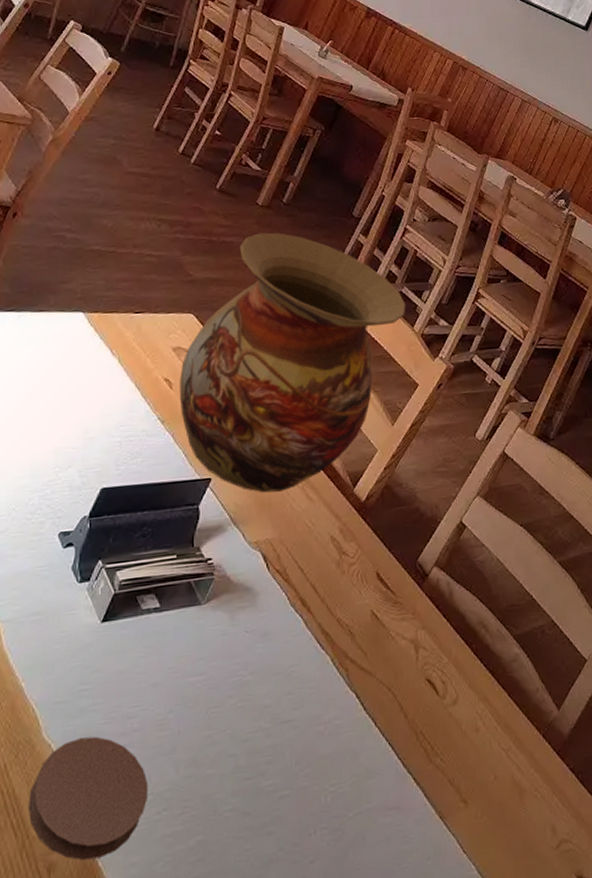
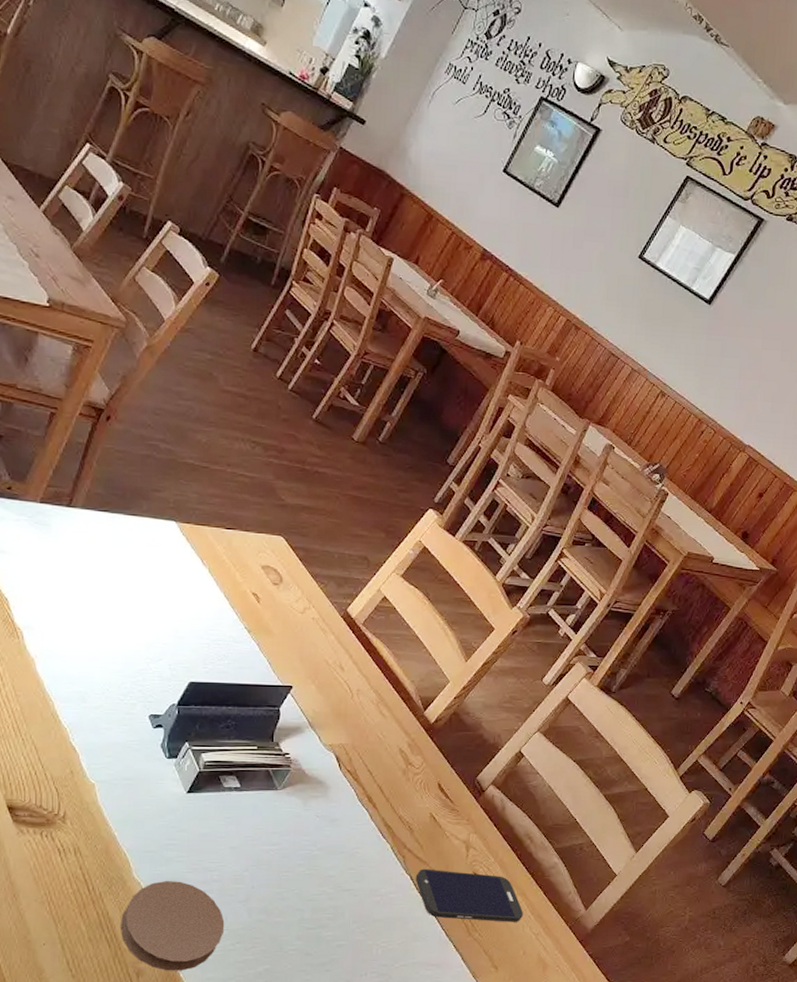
vase: present [180,232,406,493] -> none [267,468,491,705]
smartphone: none [362,679,488,744] -> present [415,869,523,922]

